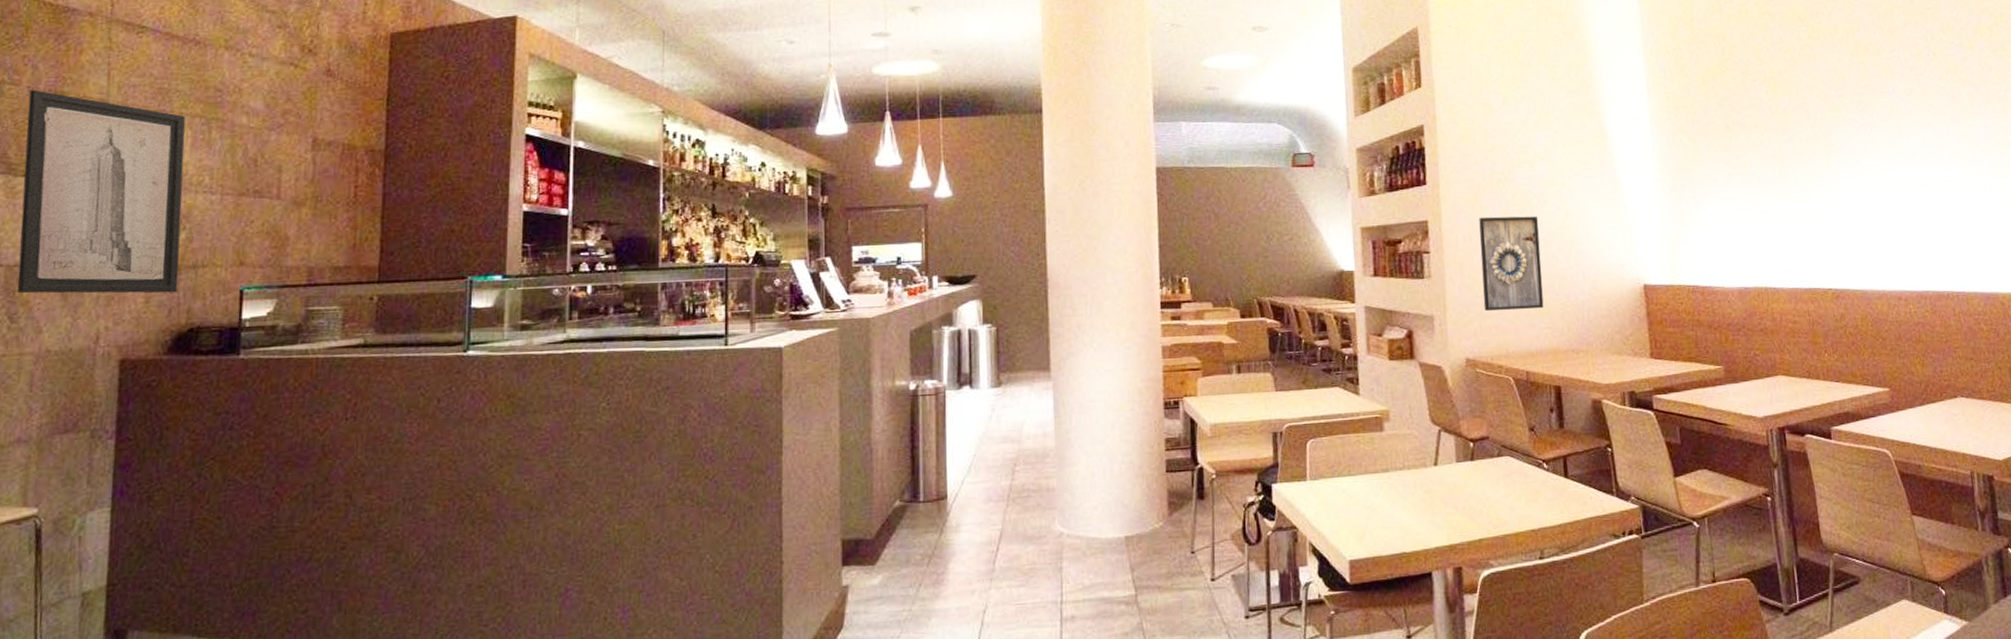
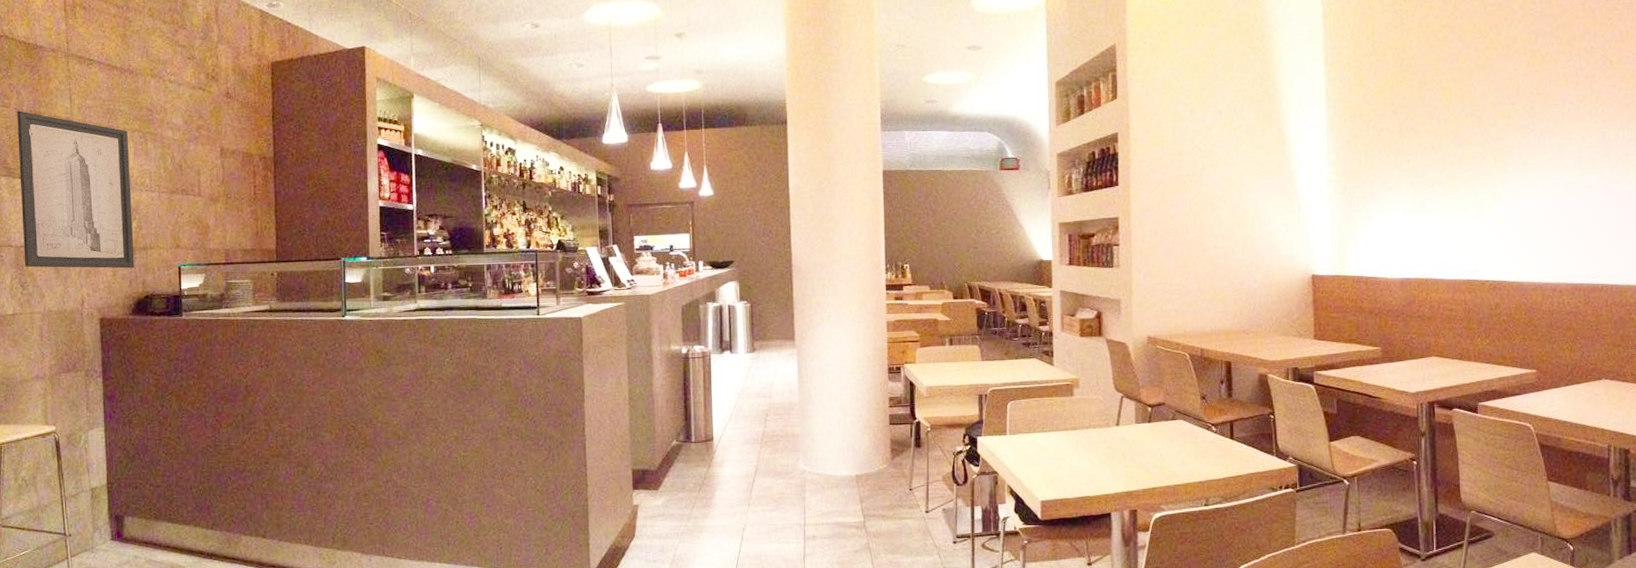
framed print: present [1479,216,1544,311] -> none [1164,213,1220,296]

